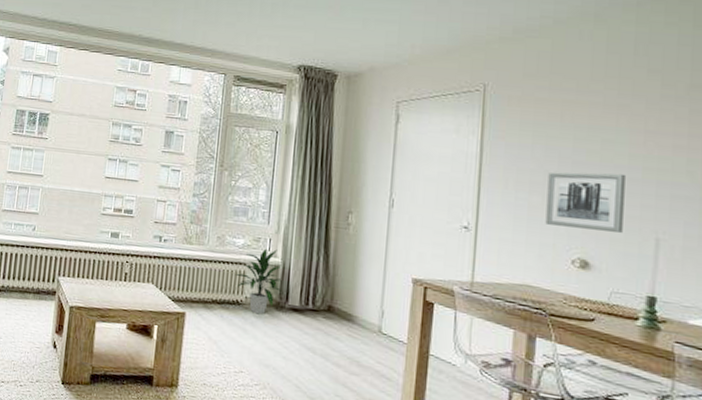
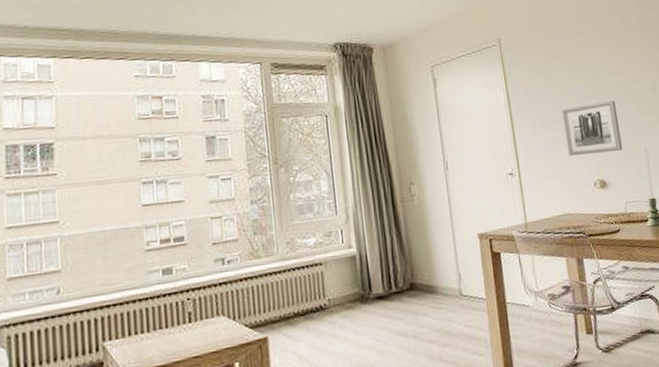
indoor plant: present [234,248,281,315] -> none [312,239,363,315]

